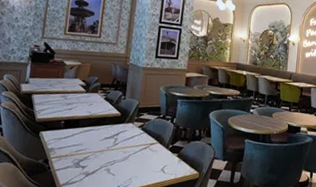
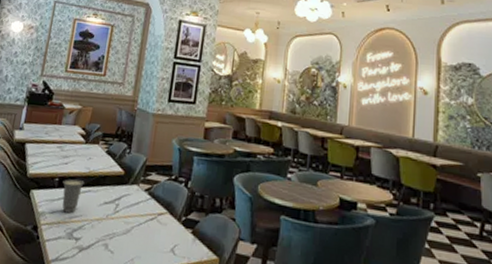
cup: none [68,121,87,148] -> present [62,178,85,214]

